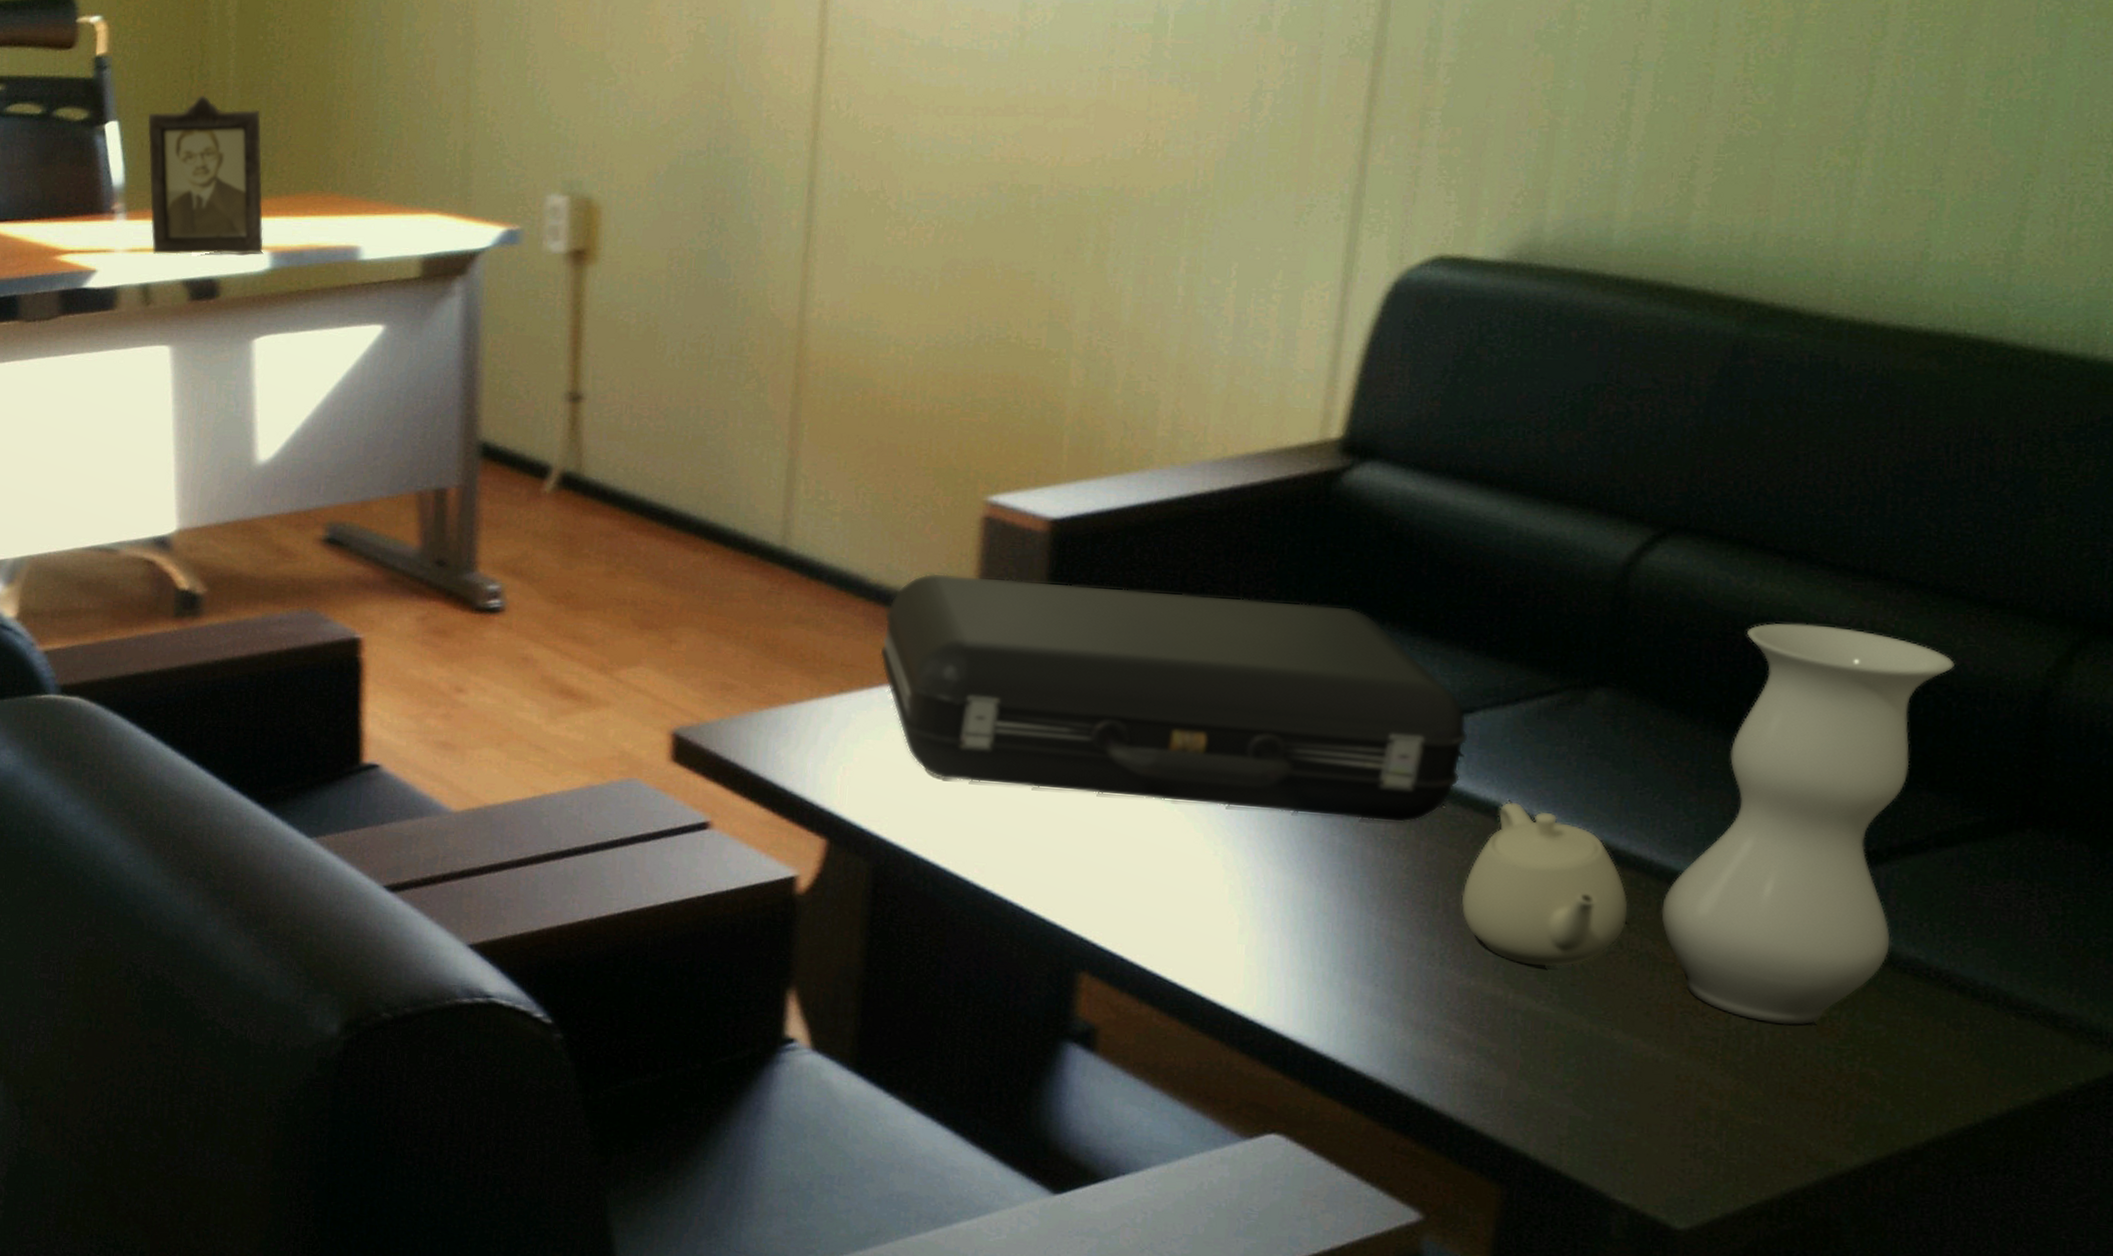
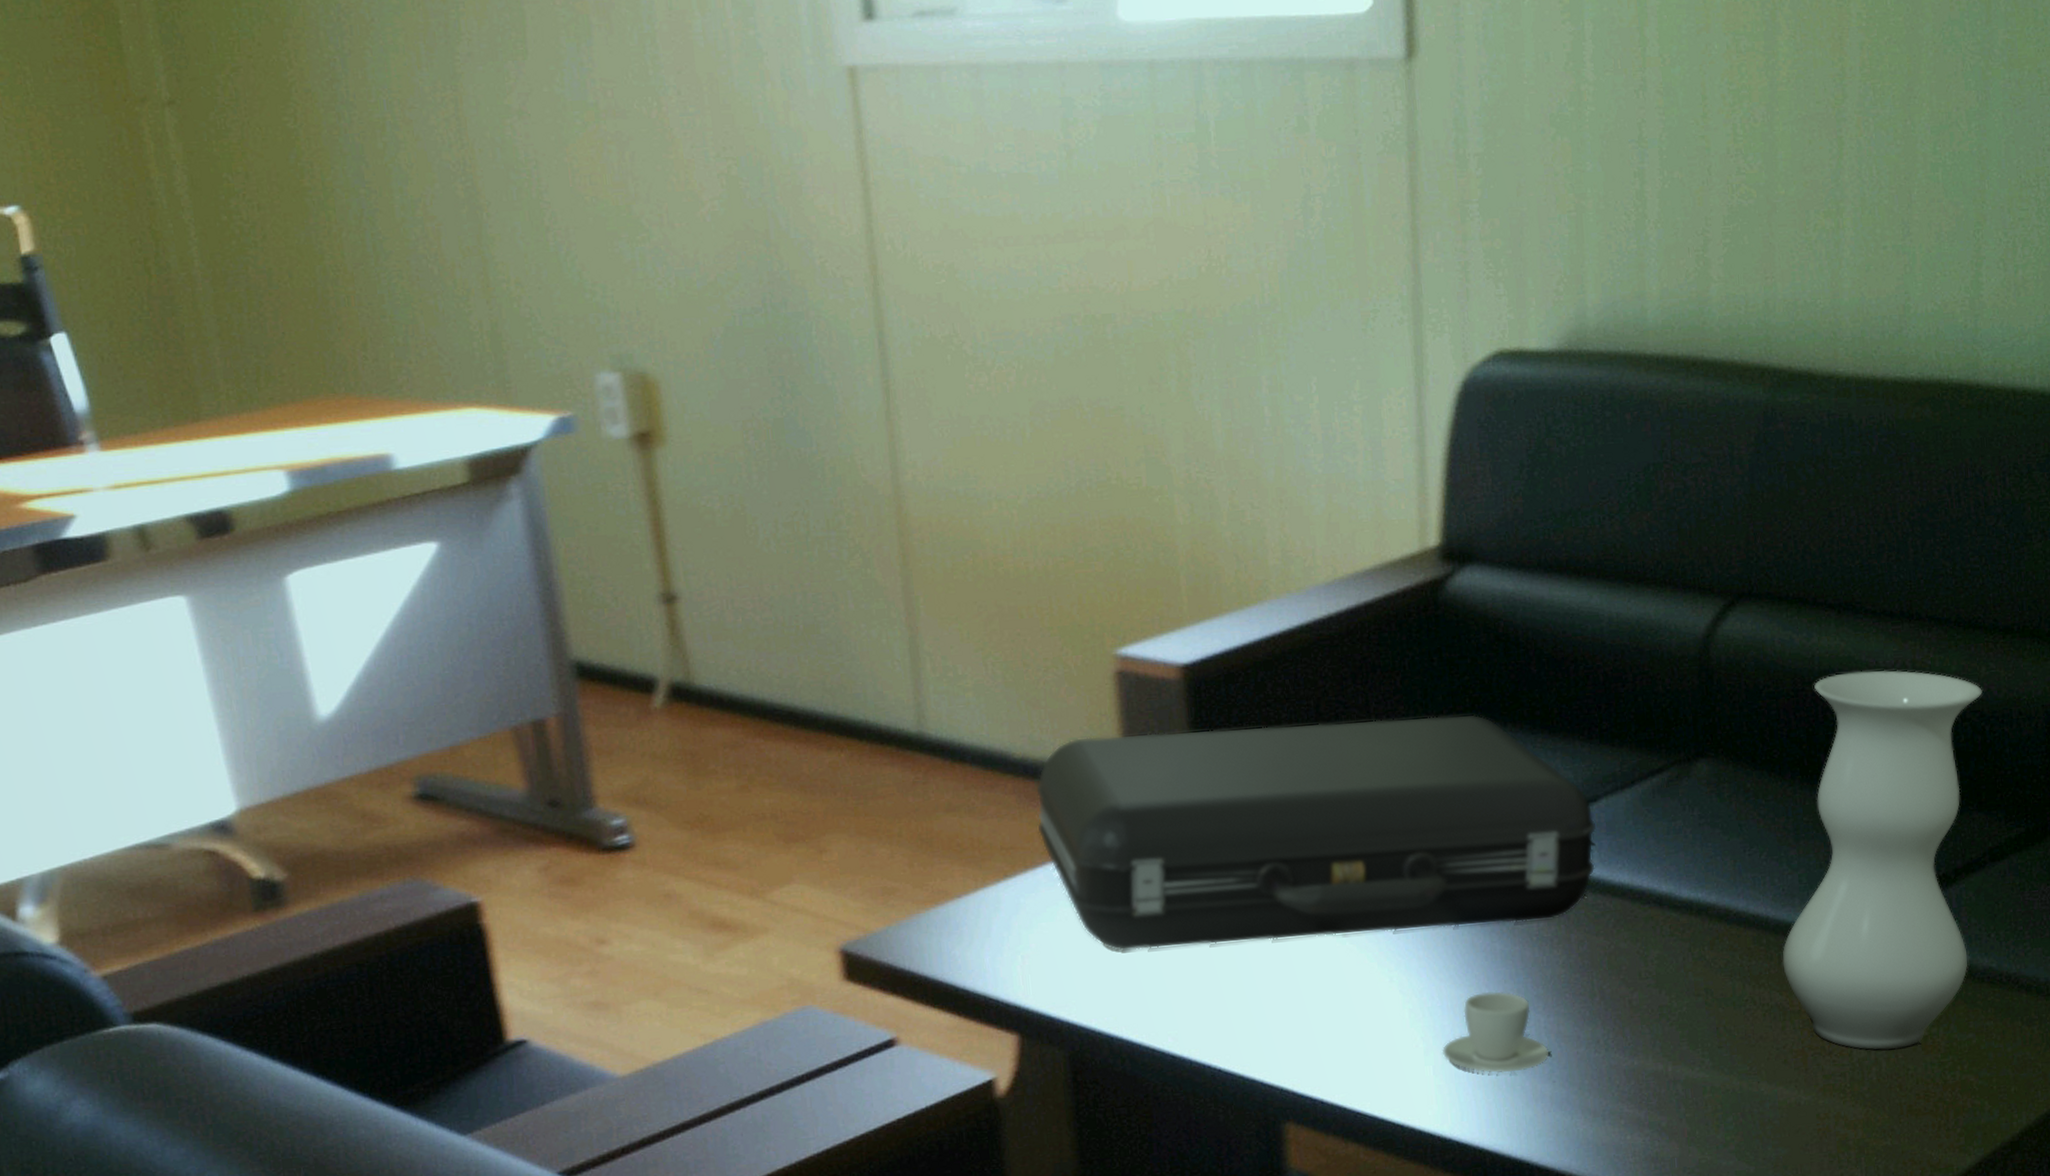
photo frame: present [147,96,264,255] -> none [102,293,277,488]
teacup: none [1258,883,1375,969] -> present [1441,991,1549,1073]
teapot: present [1461,801,1629,967] -> none [1613,882,1756,1037]

